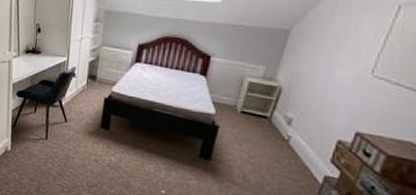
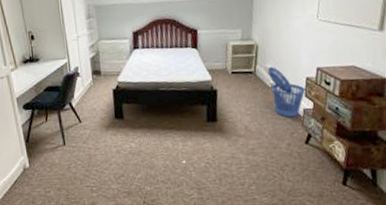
laundry basket: none [286,116,335,182] -> present [267,66,306,117]

